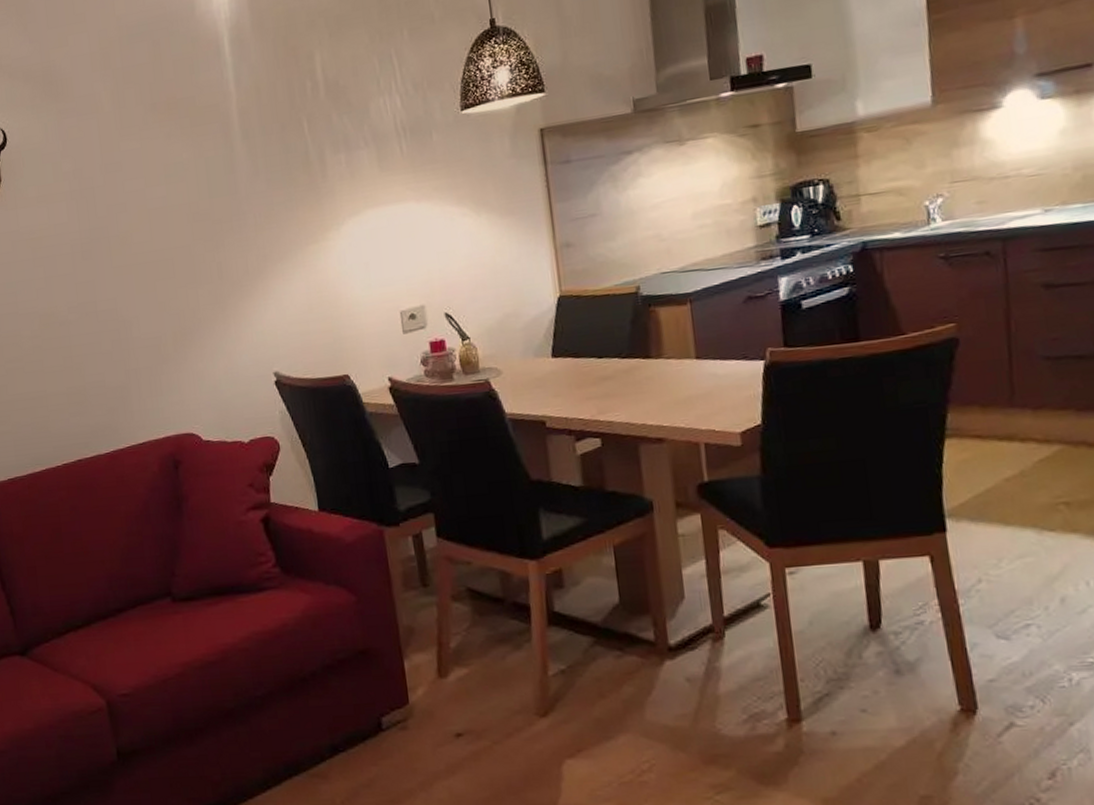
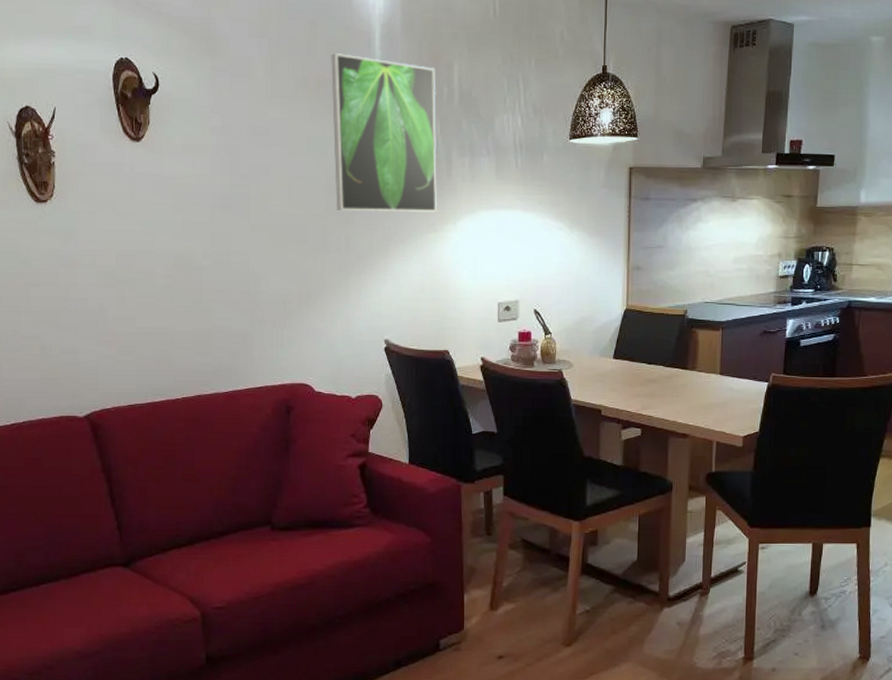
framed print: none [179,63,316,237] -> present [331,53,438,212]

